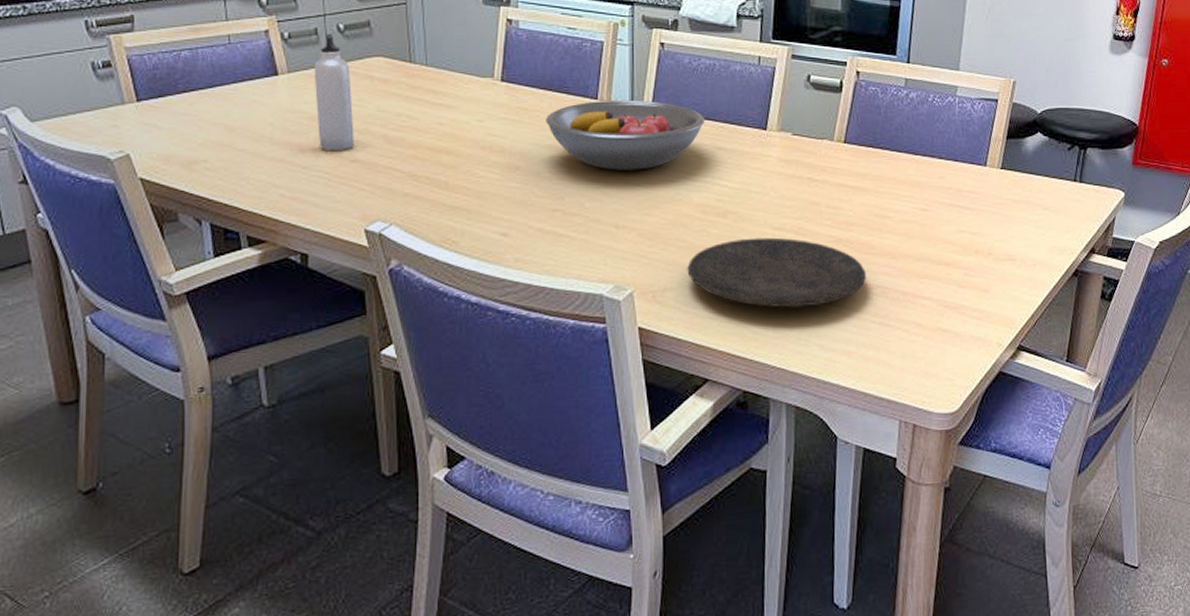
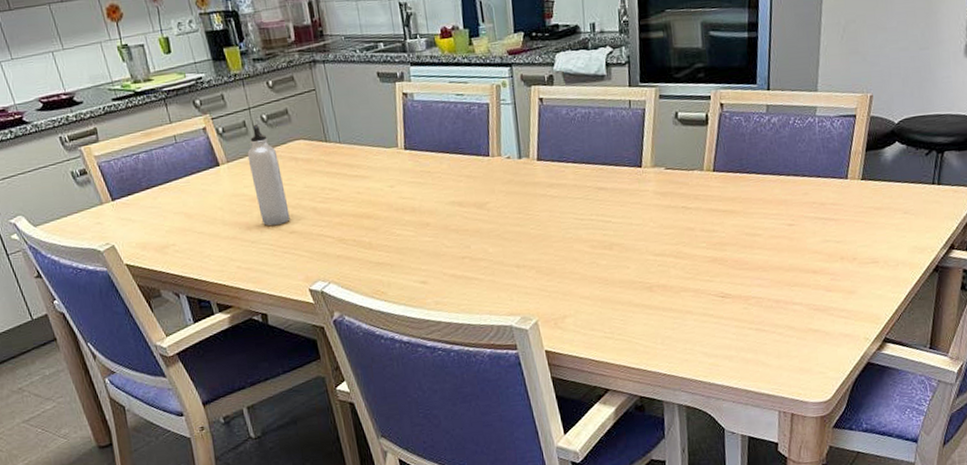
fruit bowl: present [546,99,706,171] -> none [447,152,586,218]
plate: present [687,237,866,308] -> none [582,262,741,324]

